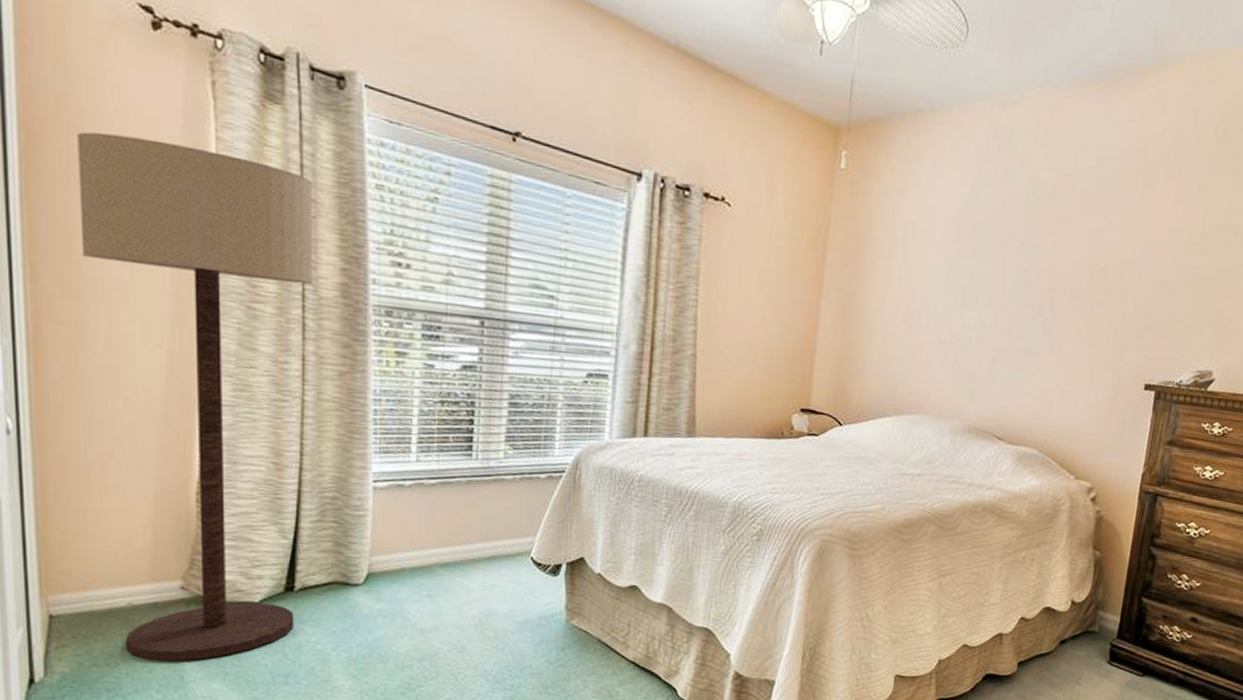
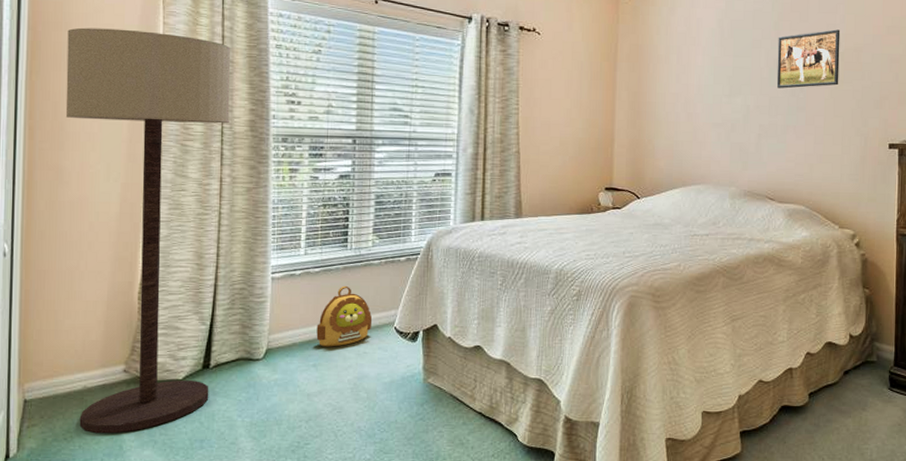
backpack: none [431,503,503,576] -> present [316,285,373,347]
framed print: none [1021,236,1106,308] -> present [776,29,841,89]

